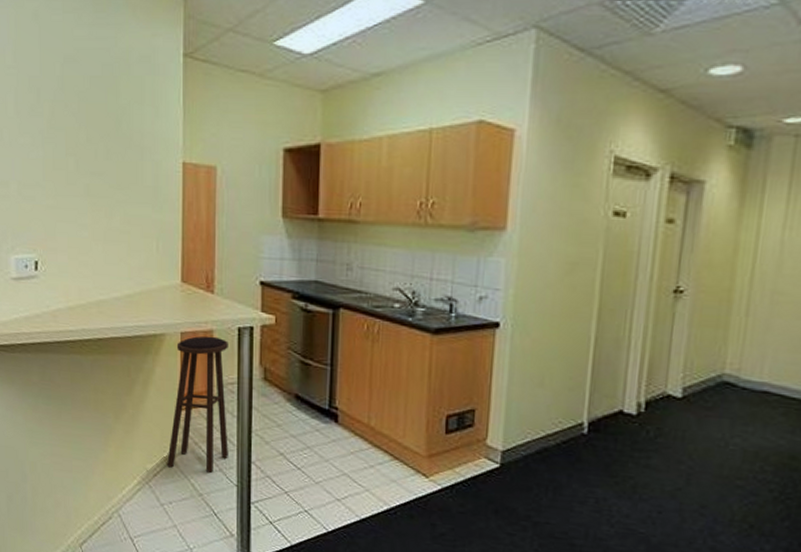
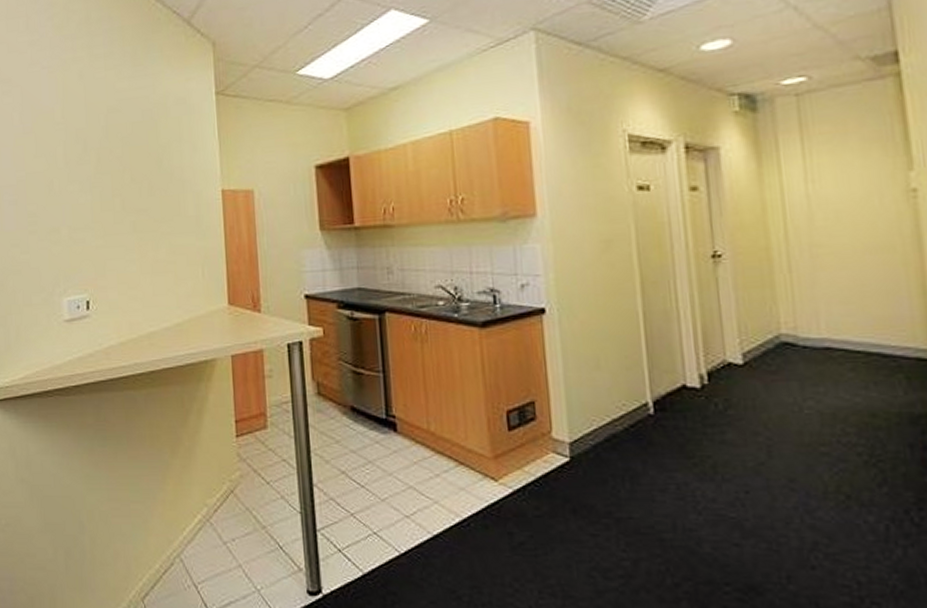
stool: present [167,336,228,474] -> none [227,355,289,503]

